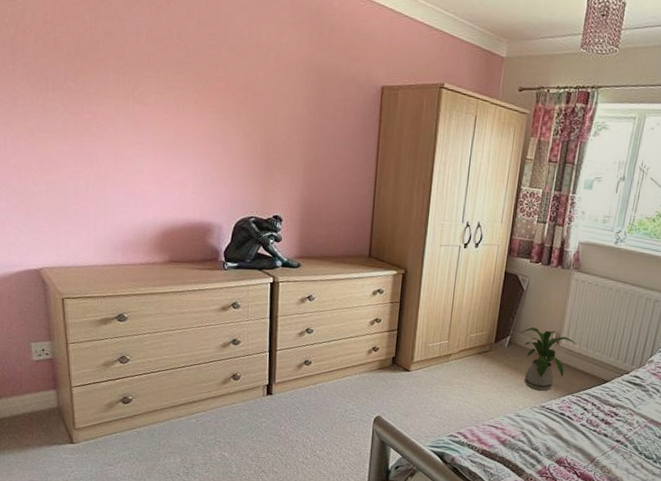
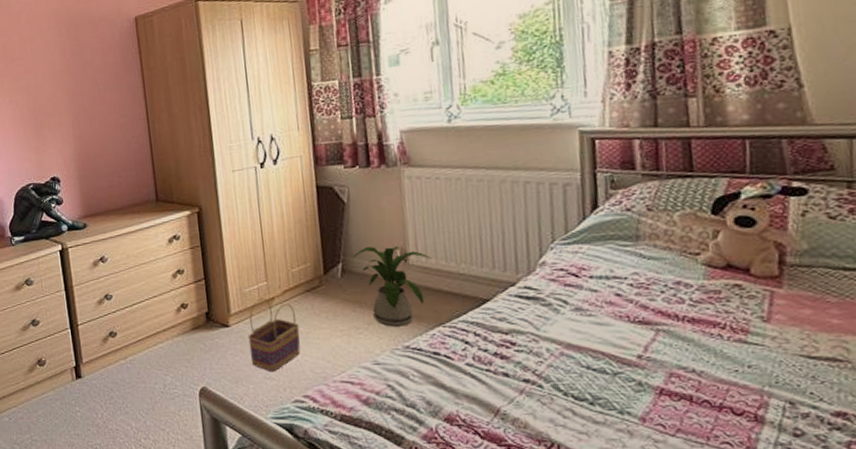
basket: none [422,353,466,412] -> present [248,298,301,372]

